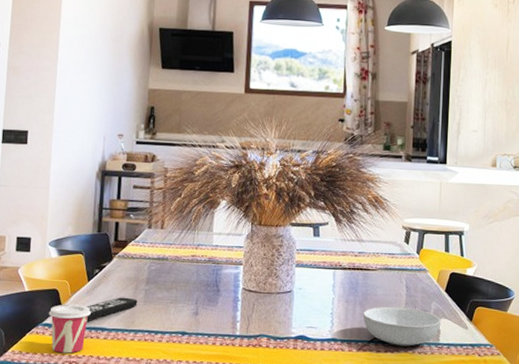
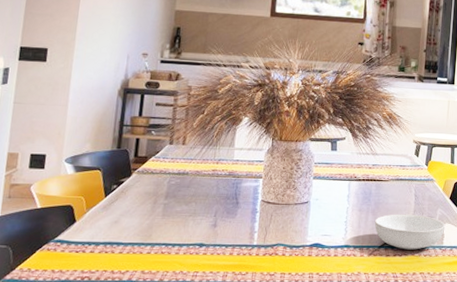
cup: present [48,304,91,354] -> none [61,220,107,269]
remote control: present [86,297,138,321] -> none [102,211,156,236]

